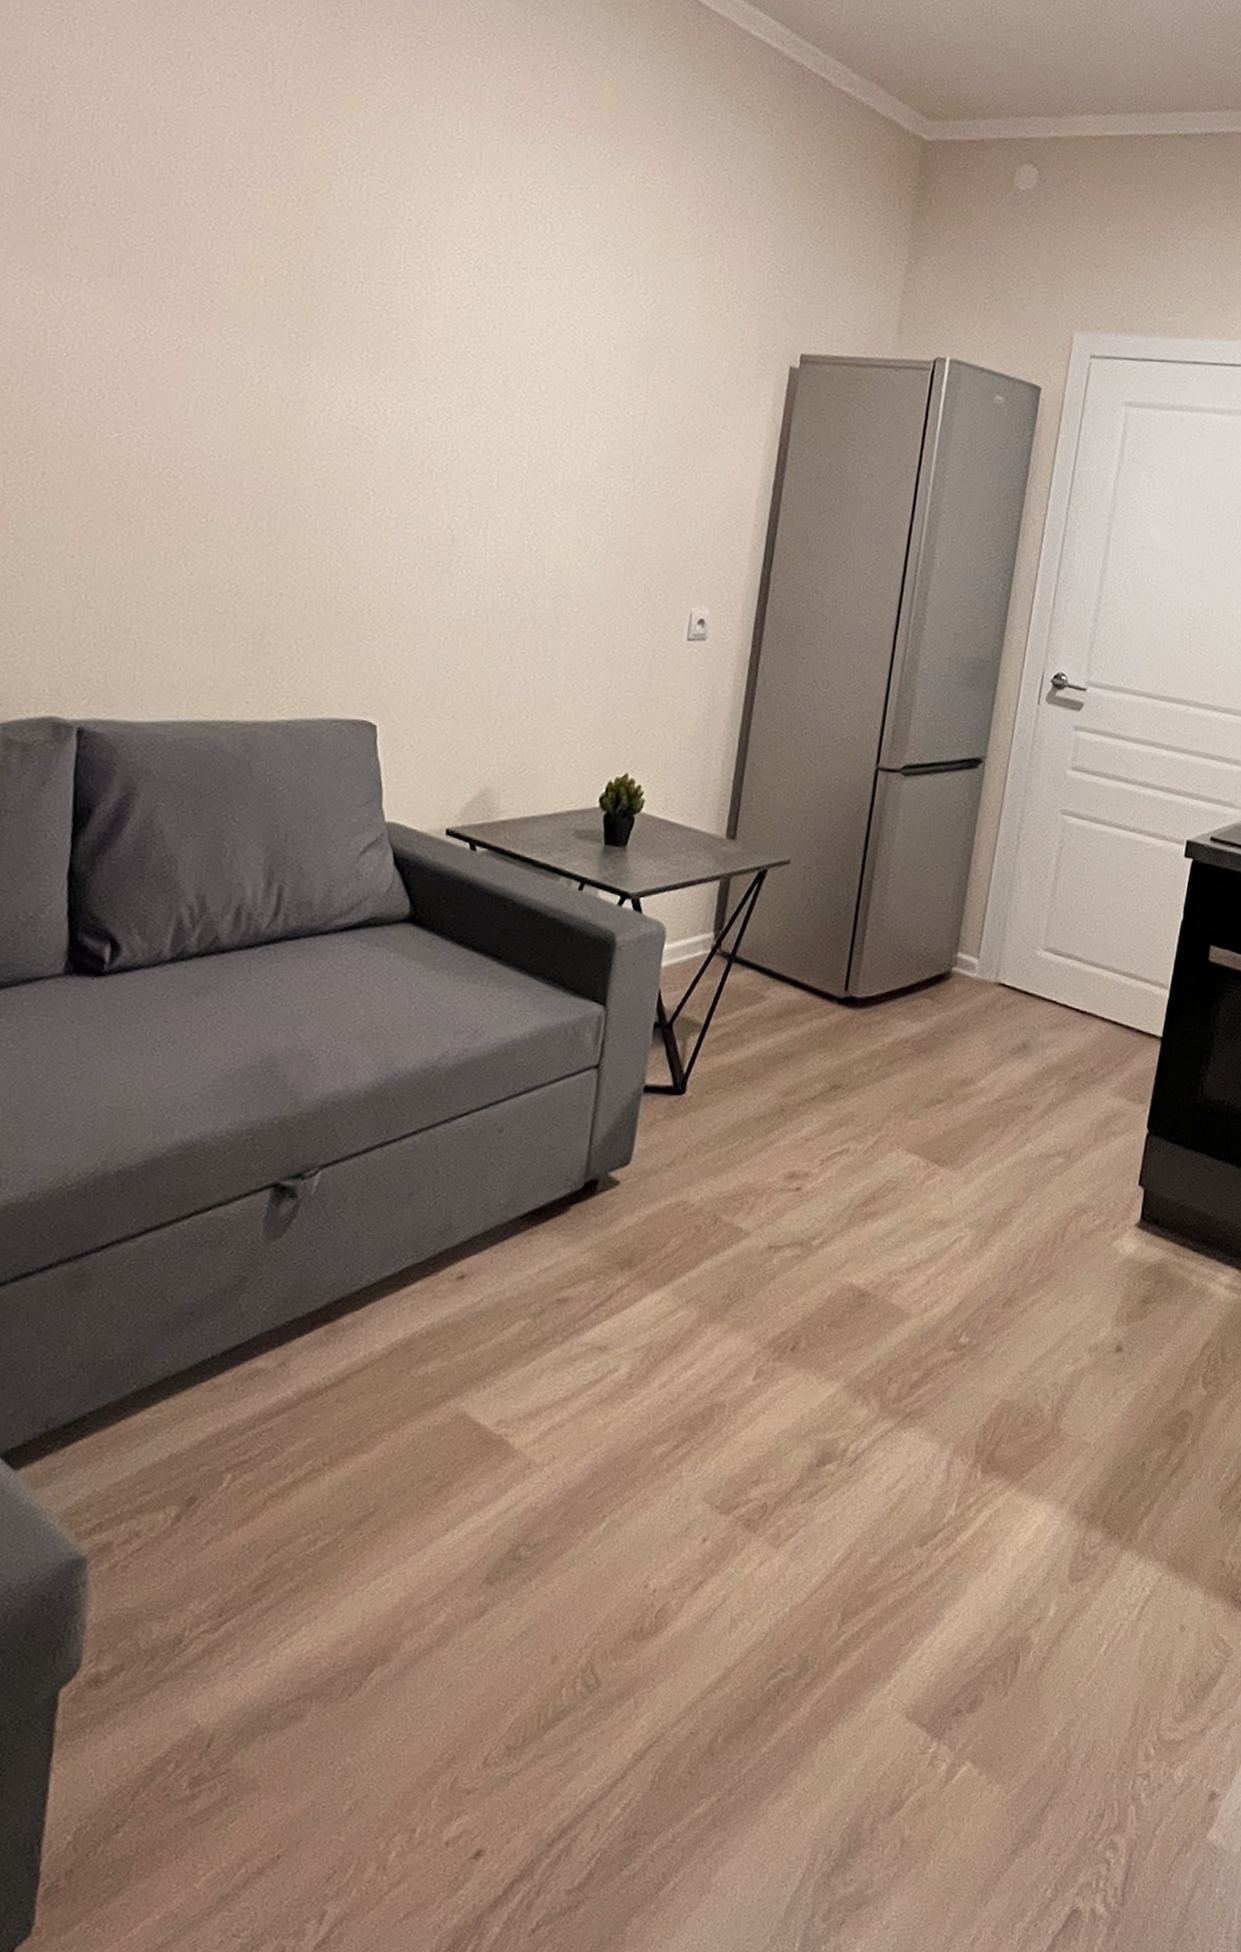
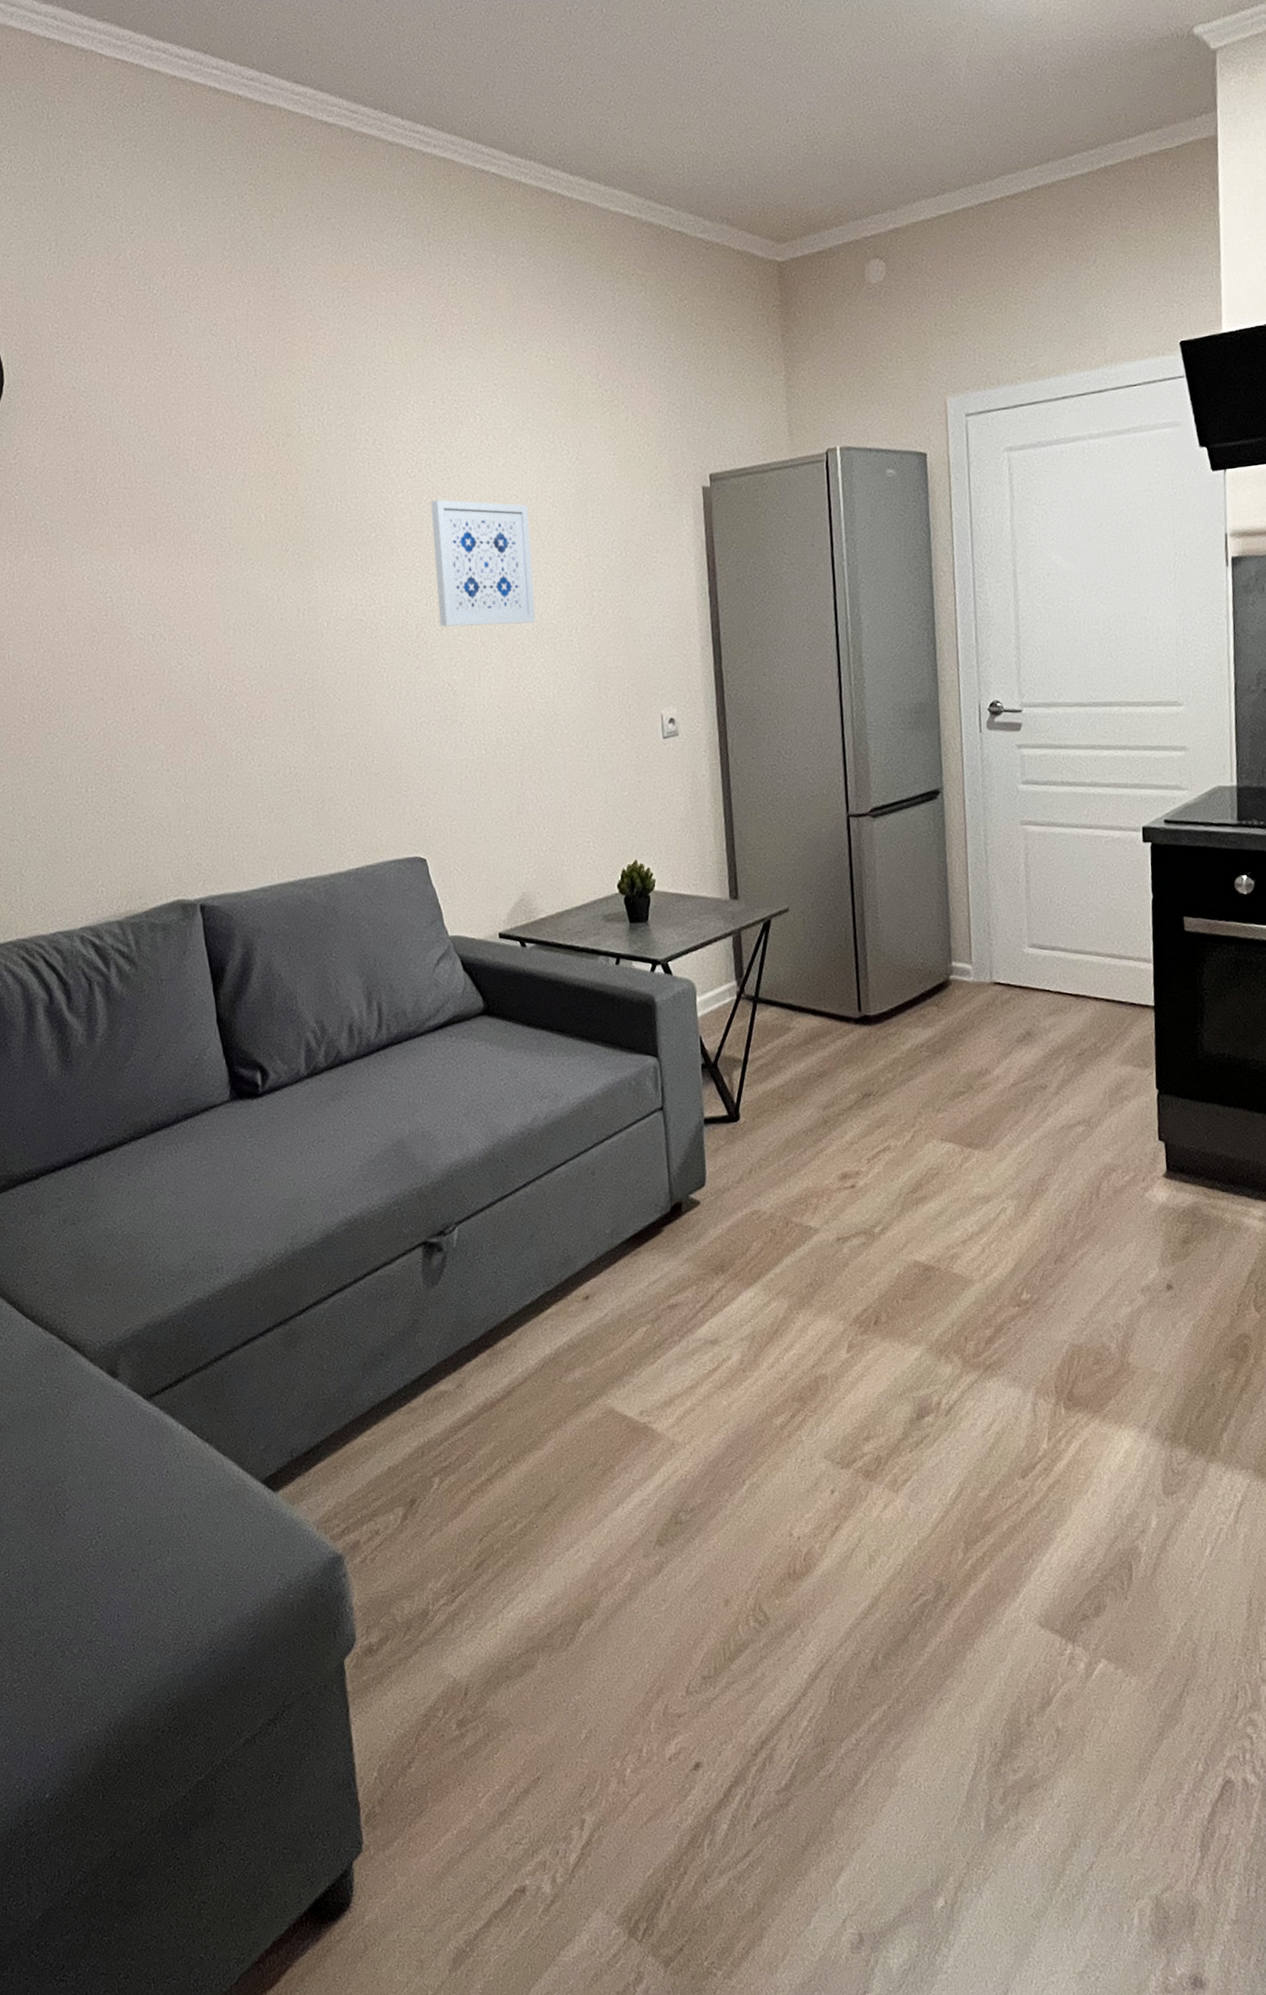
wall art: none [452,308,586,476] -> present [431,499,536,627]

